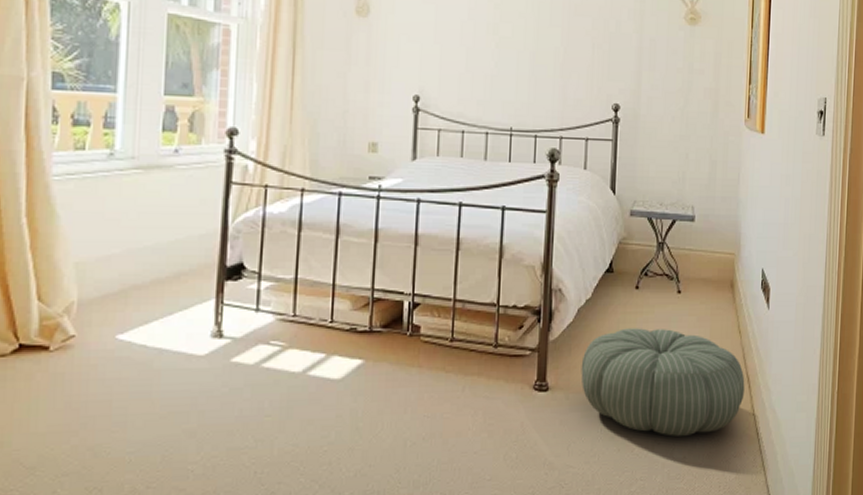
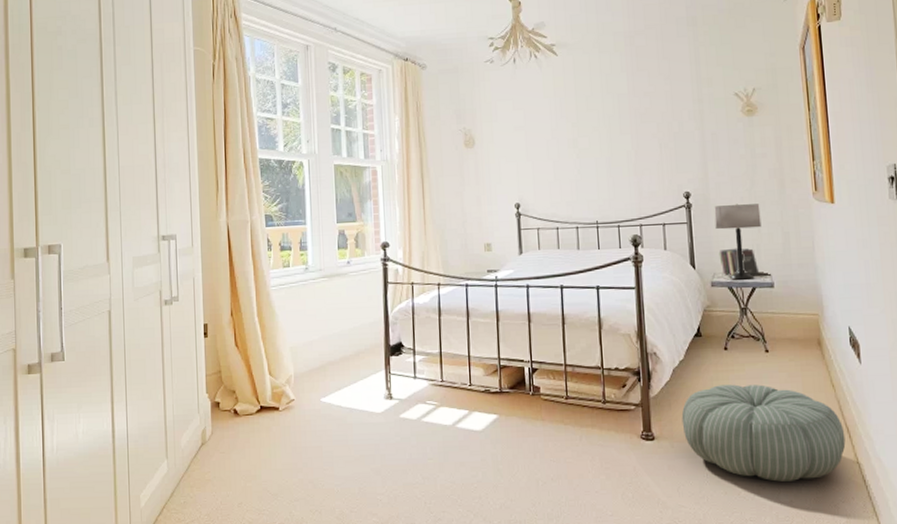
table lamp: none [642,123,691,210] -> present [714,203,762,280]
books: none [642,173,682,206] -> present [719,248,760,276]

